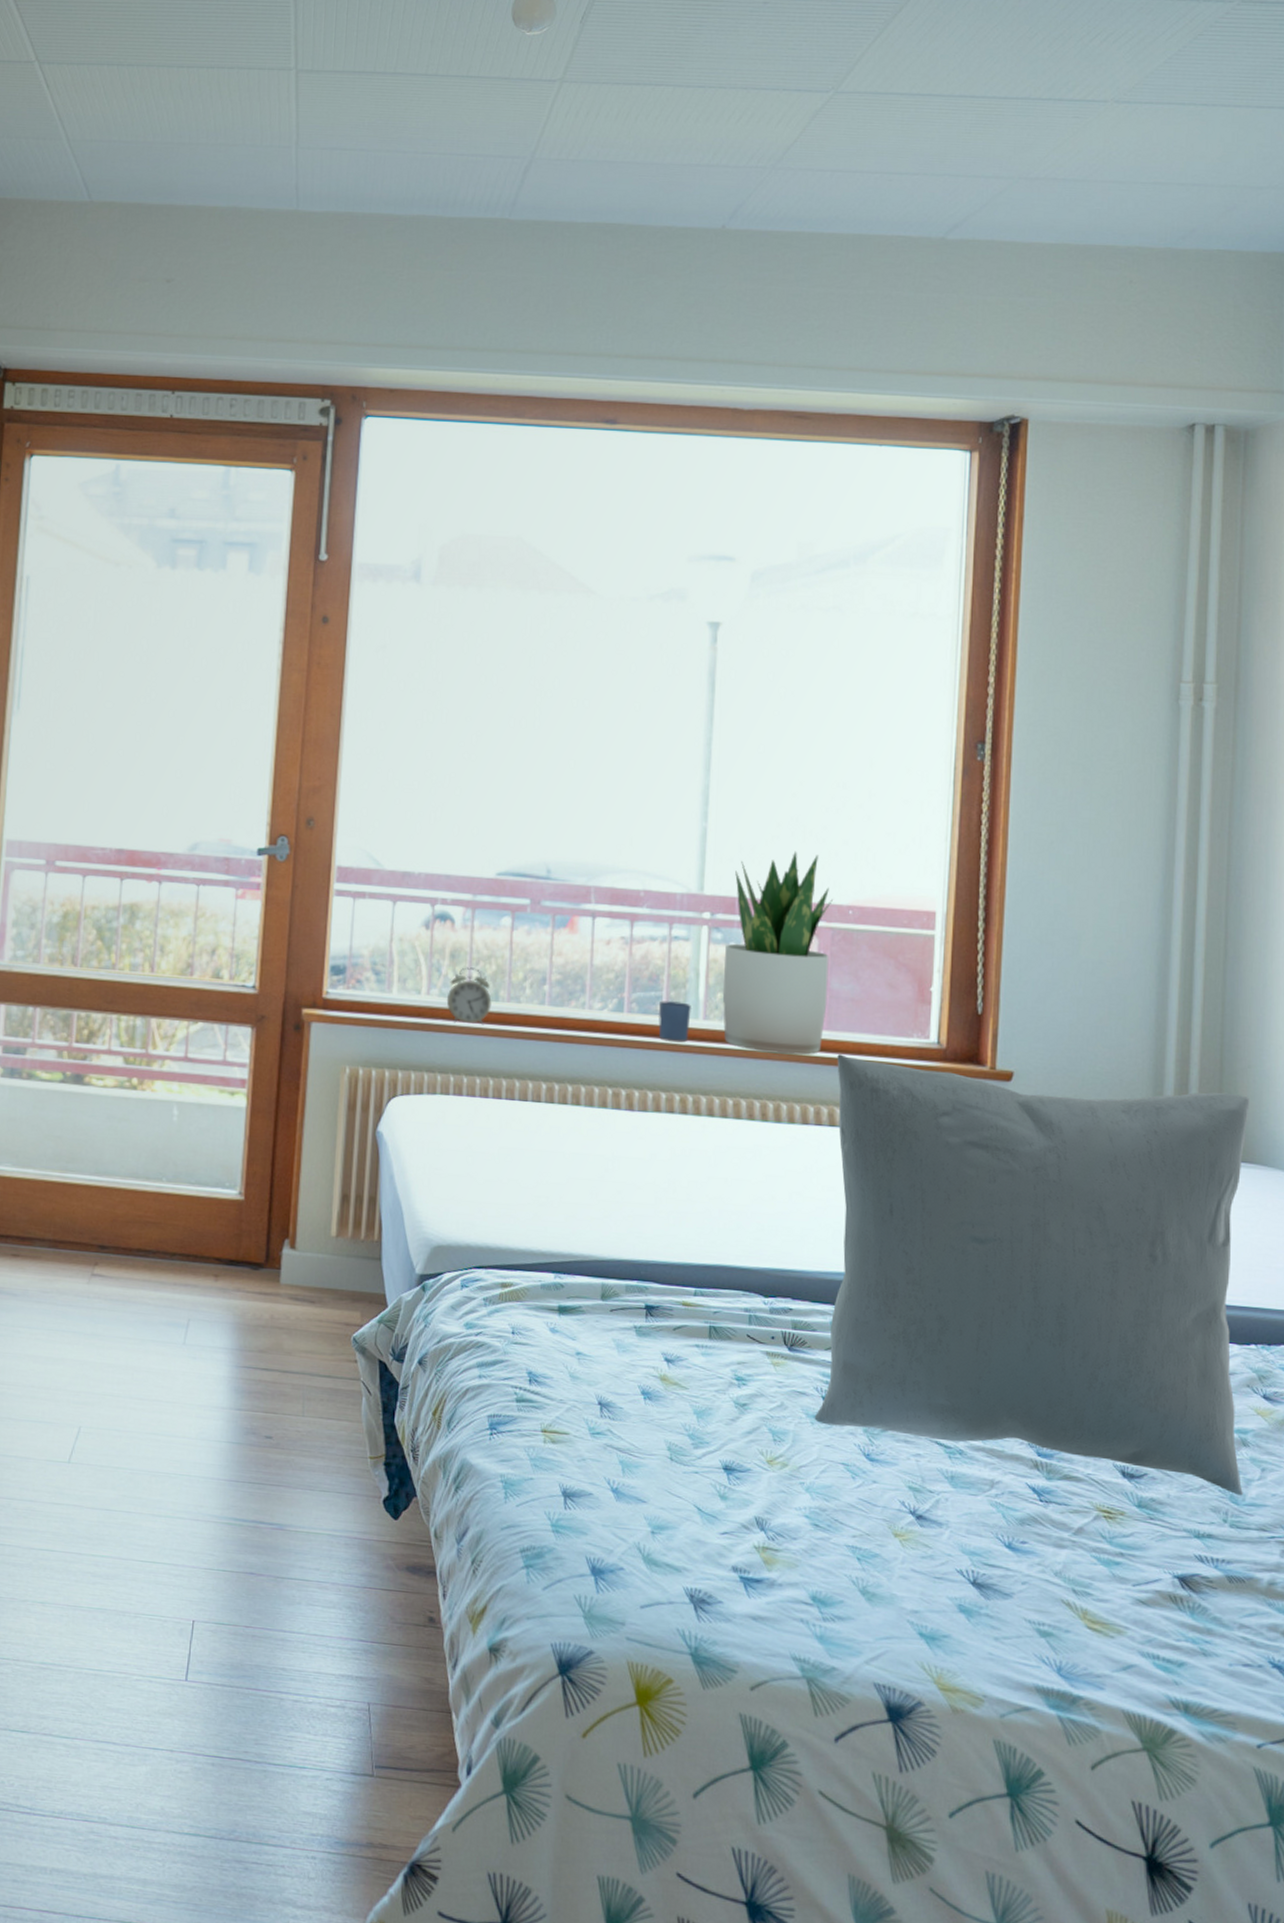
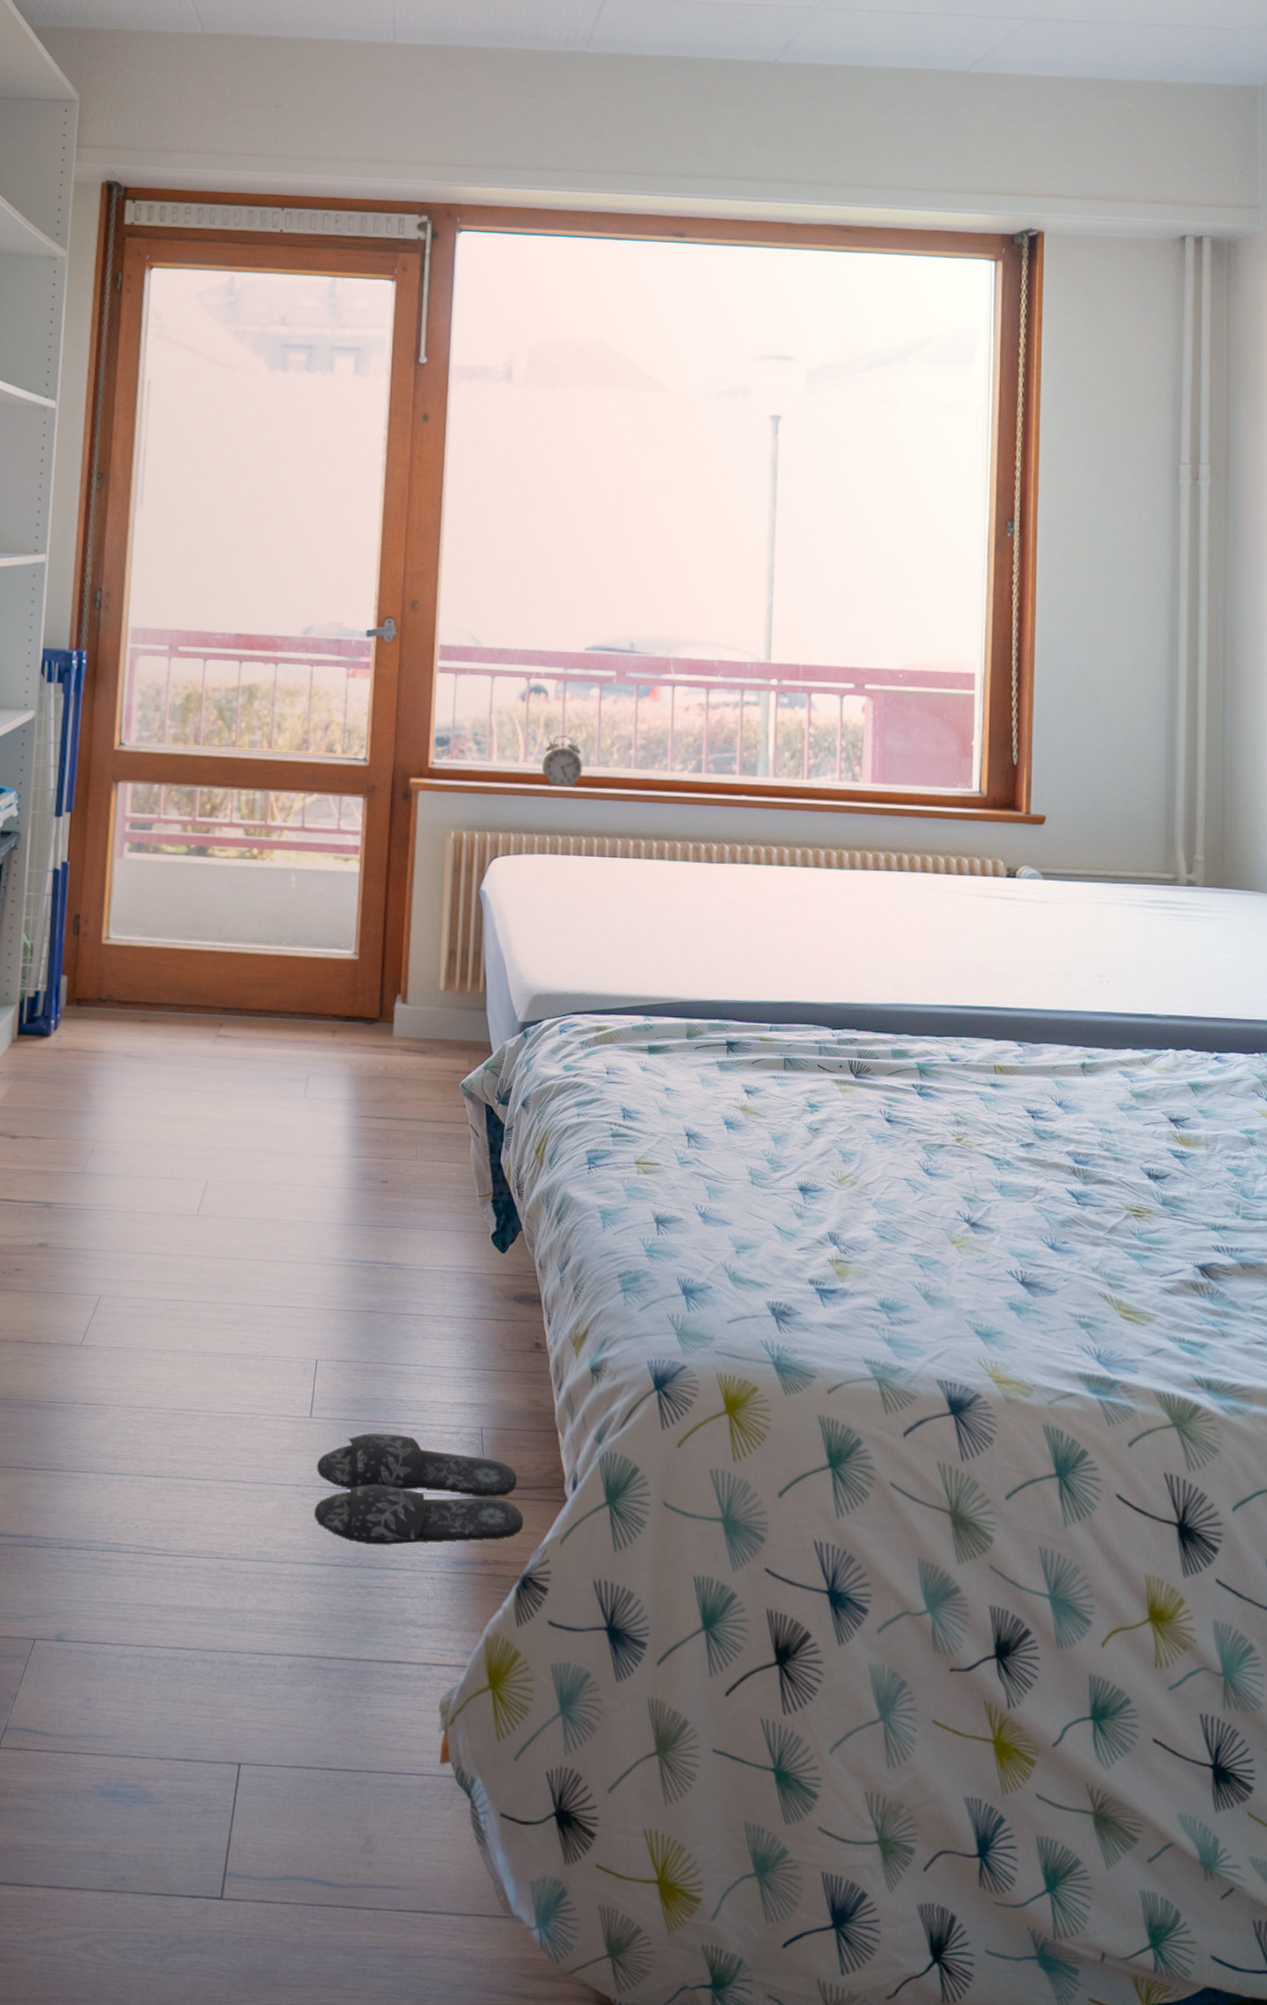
slippers: none [188,1701,413,1821] -> present [314,1433,523,1545]
mug: present [658,1000,692,1043] -> none [732,760,763,799]
planter: present [722,851,833,1056] -> none [789,621,885,807]
pillow: present [814,1054,1250,1496] -> none [879,805,1252,1190]

